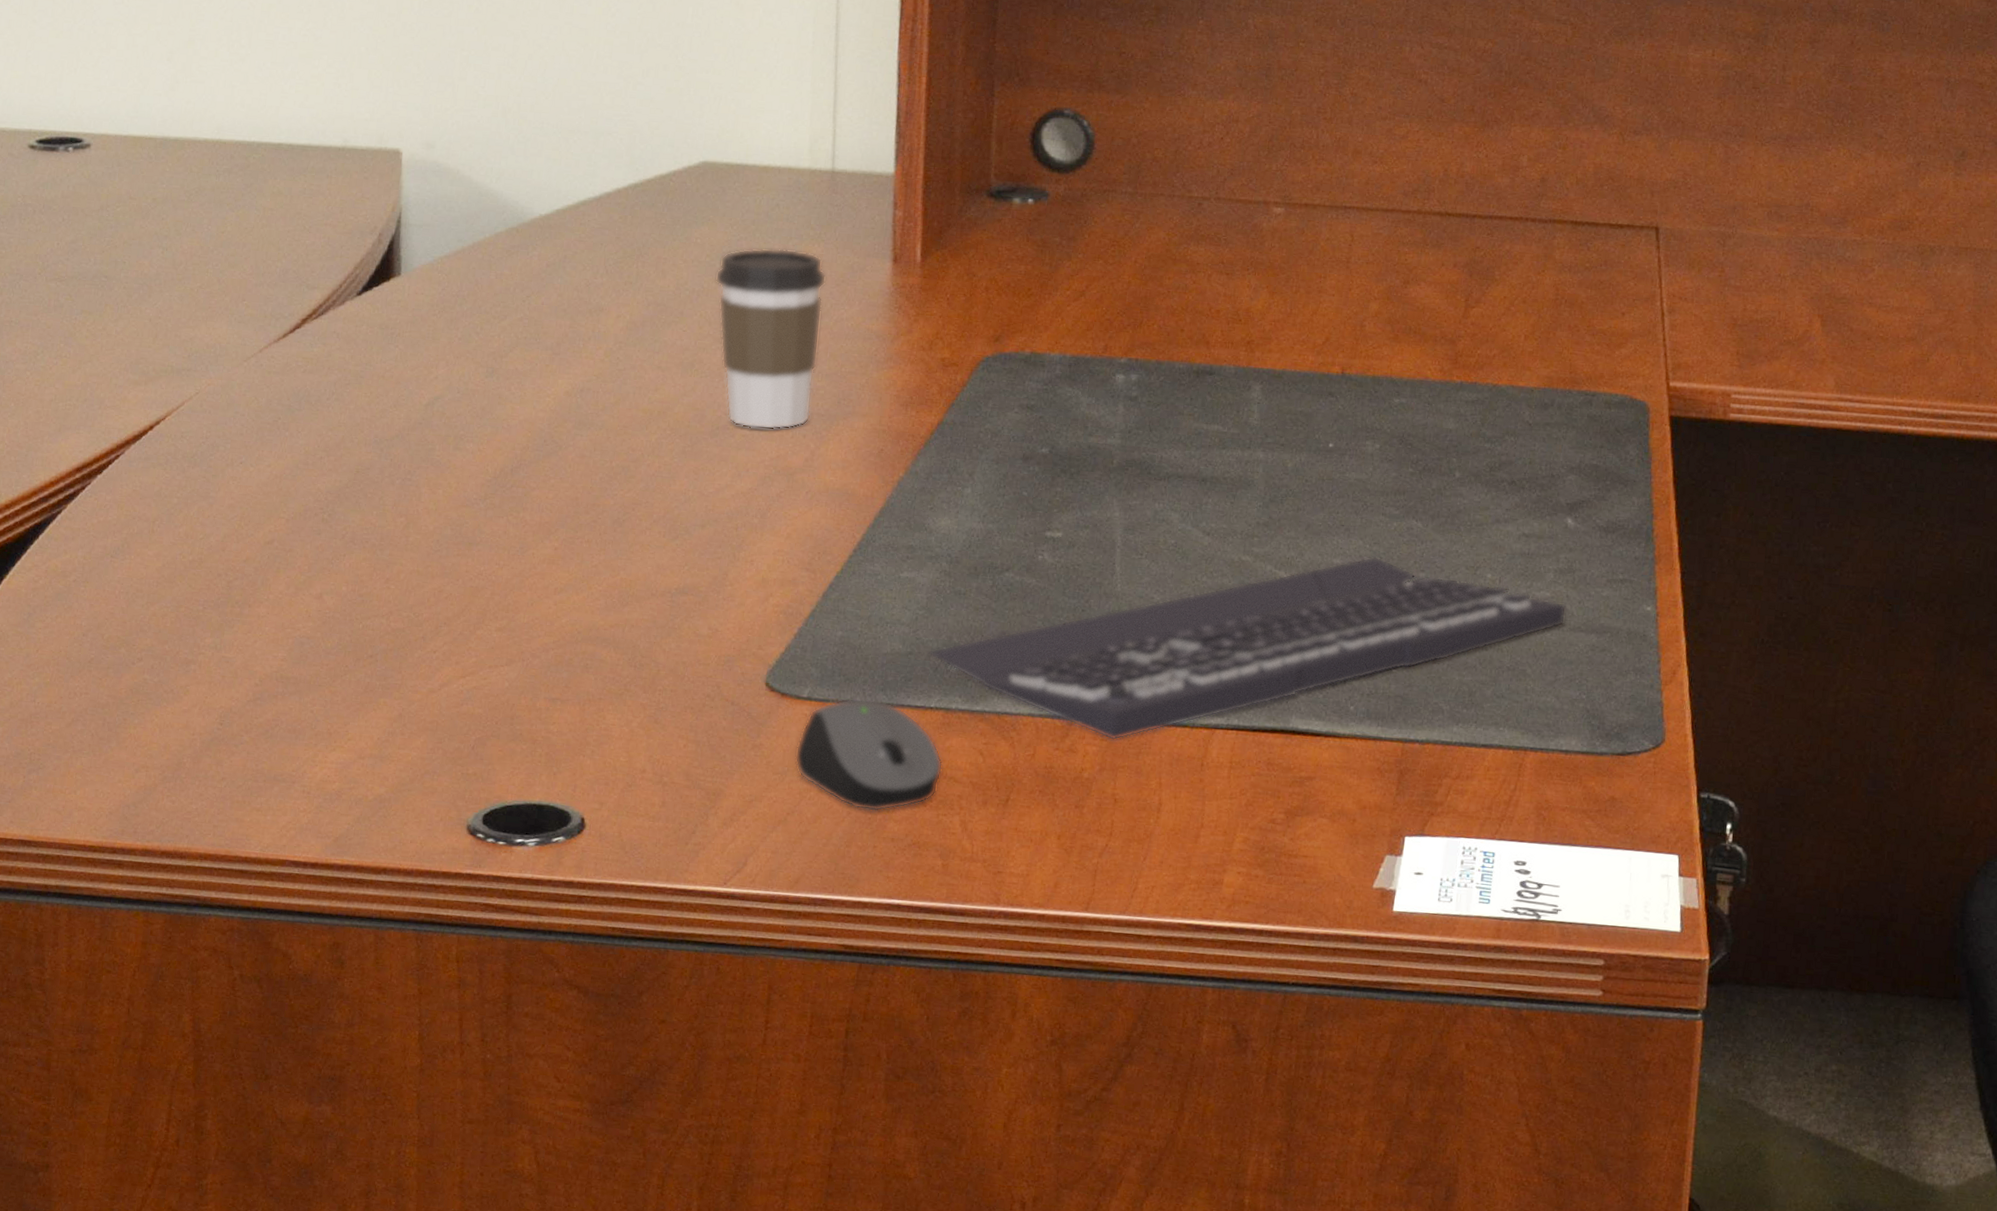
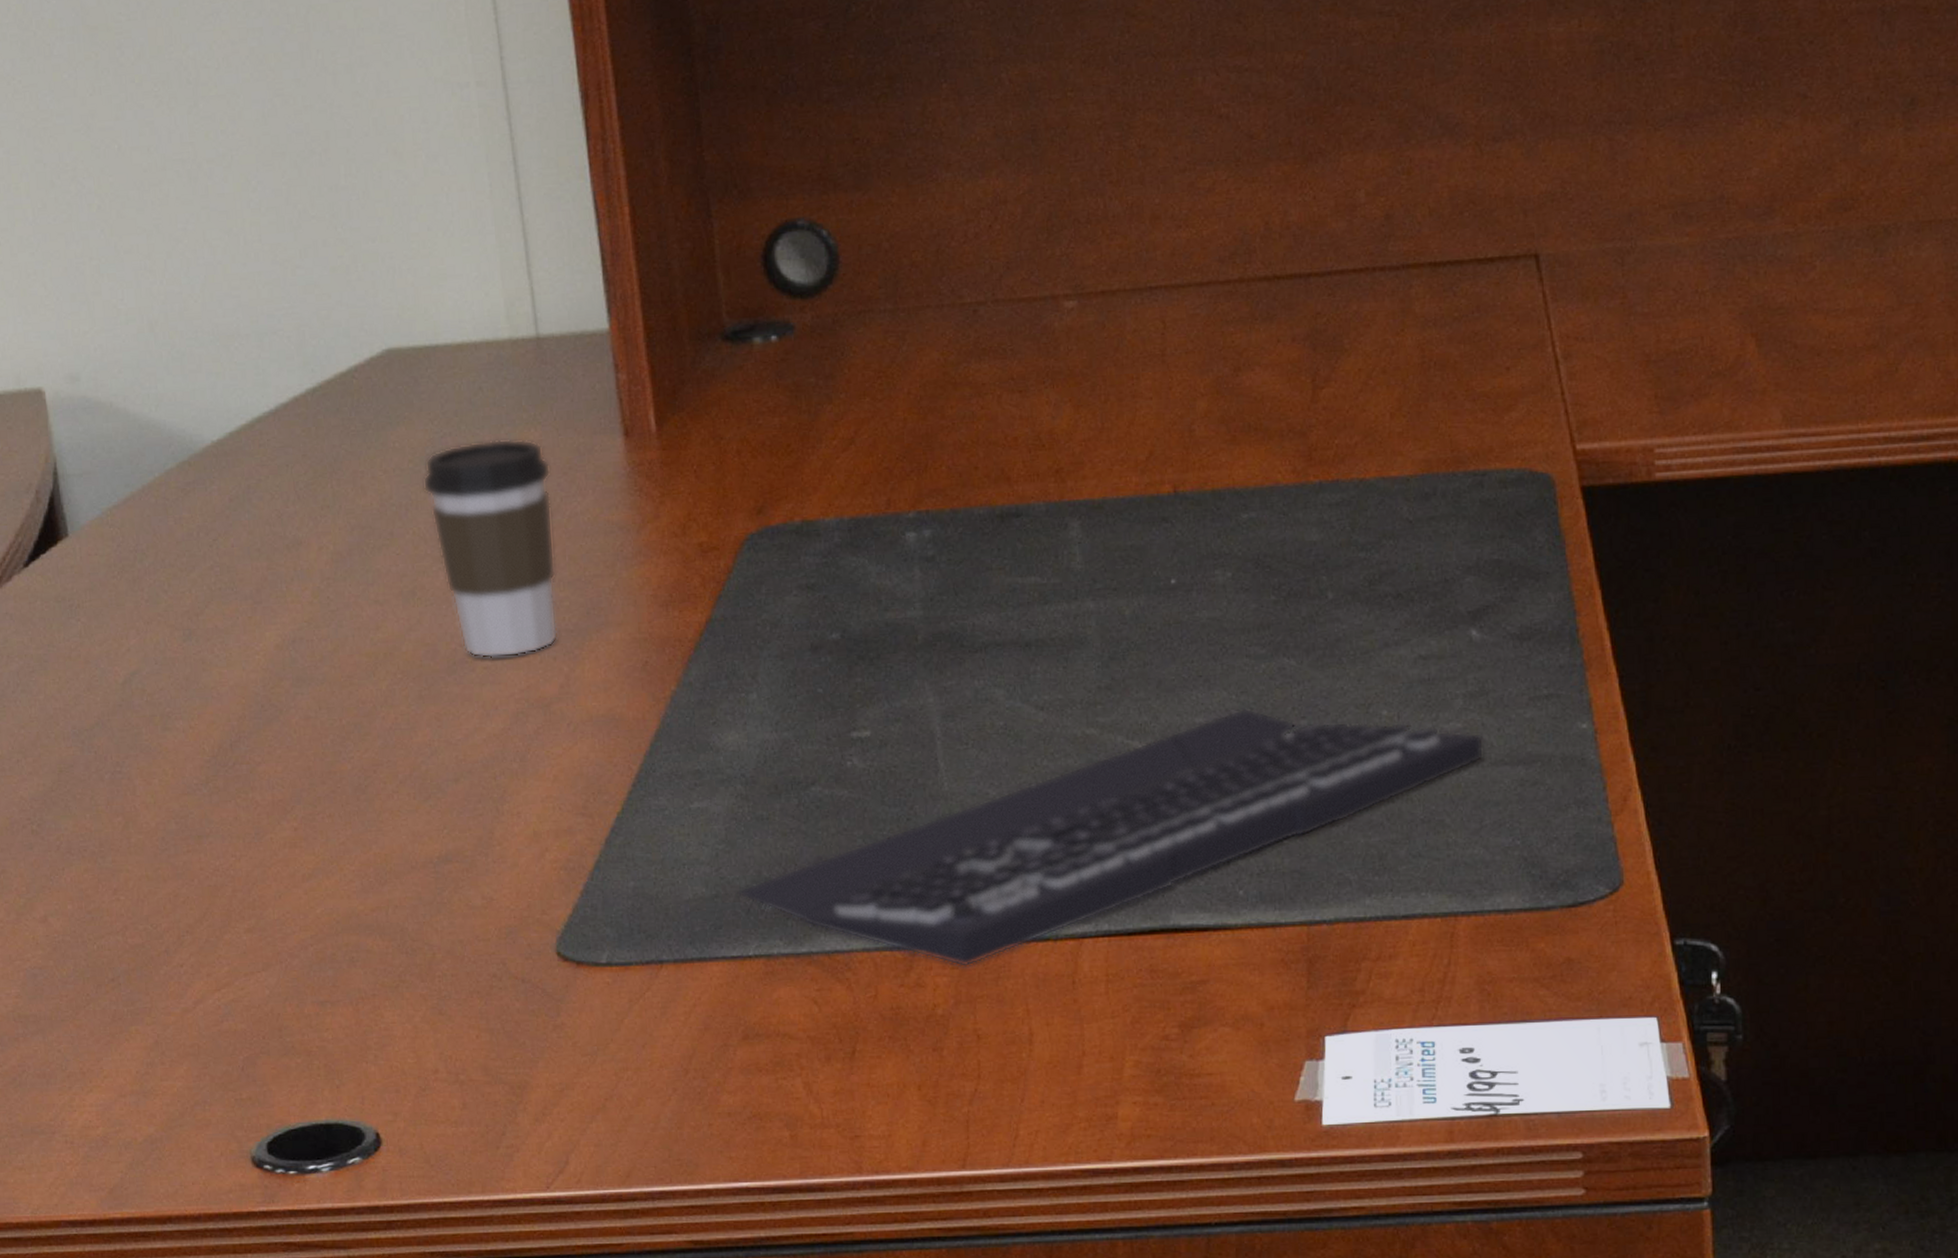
computer mouse: present [795,698,944,812] -> none [603,954,774,1085]

